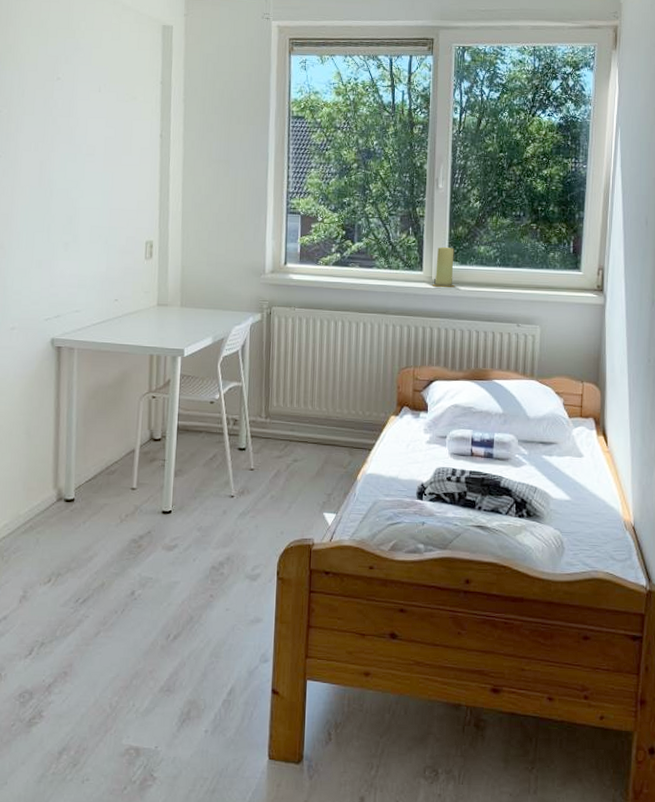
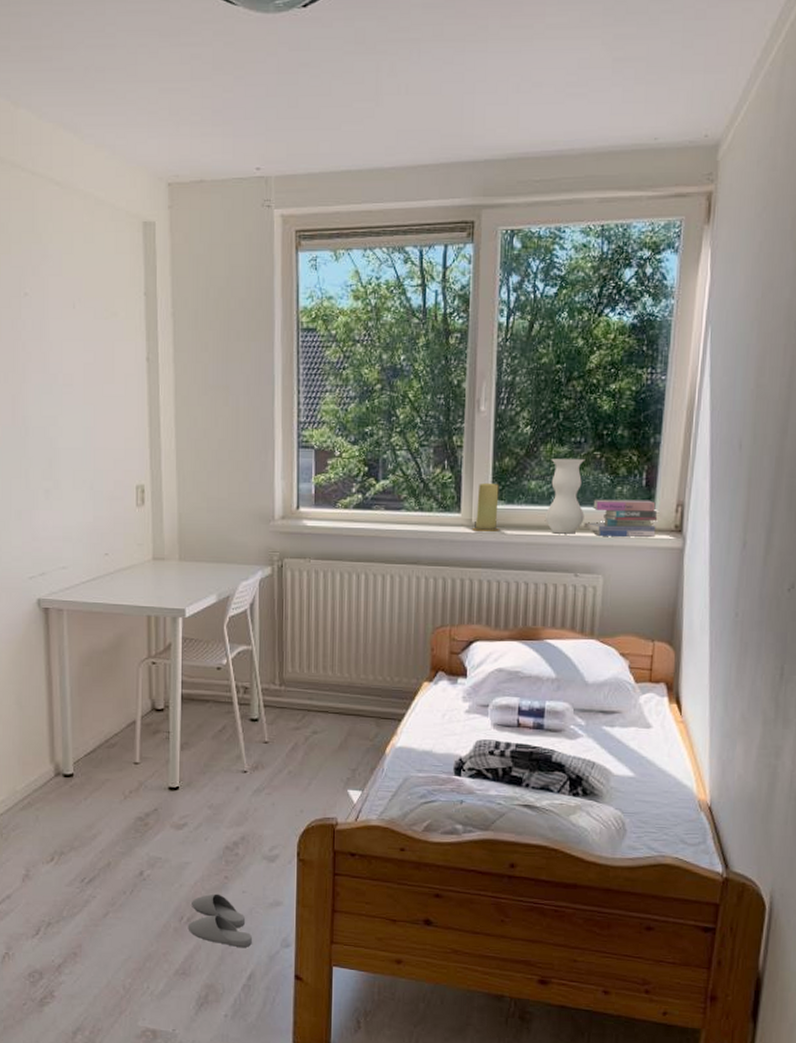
slippers: none [174,611,233,663] -> present [188,893,252,947]
vase: none [492,229,524,291] -> present [544,459,585,534]
books: none [524,262,583,295] -> present [584,499,658,537]

